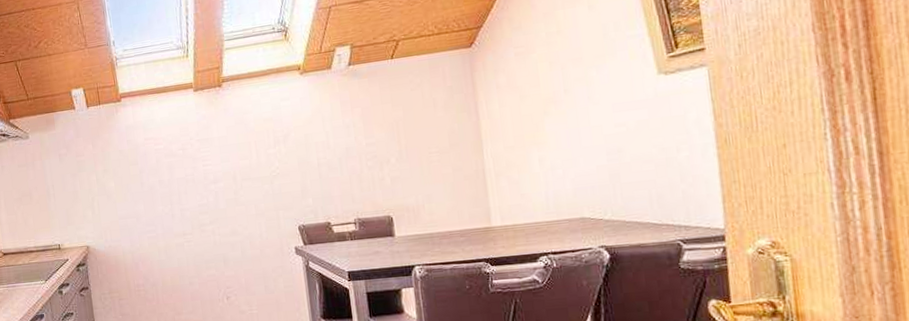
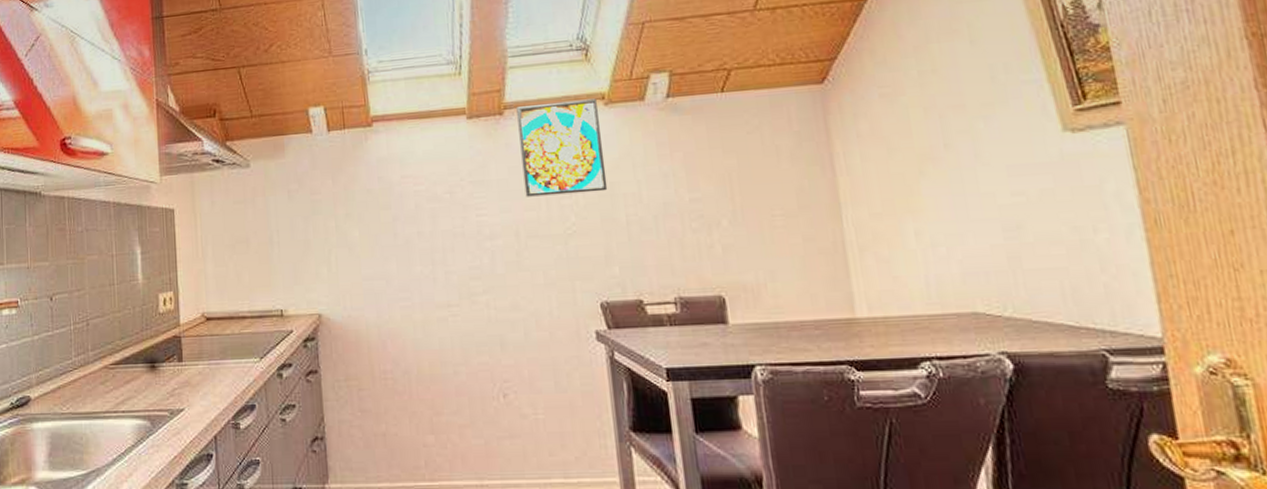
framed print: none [232,69,303,149] -> present [516,98,608,197]

